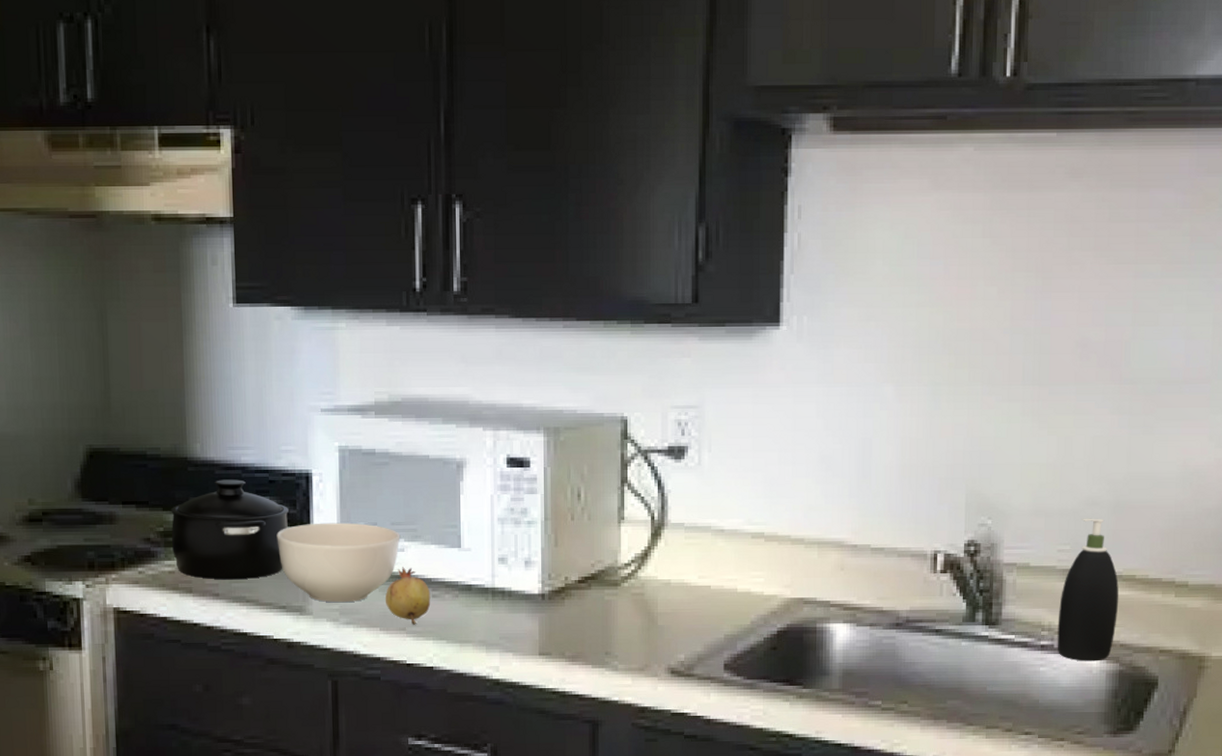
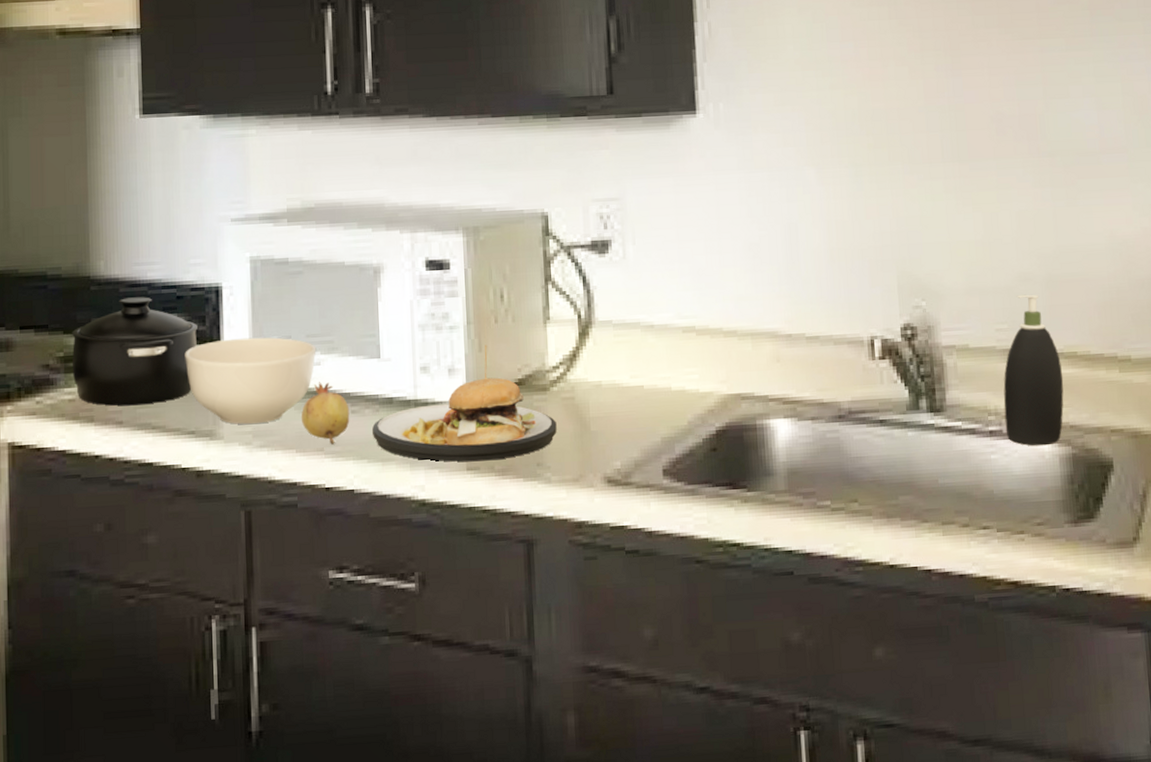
plate: none [452,540,626,648] -> present [372,345,557,462]

